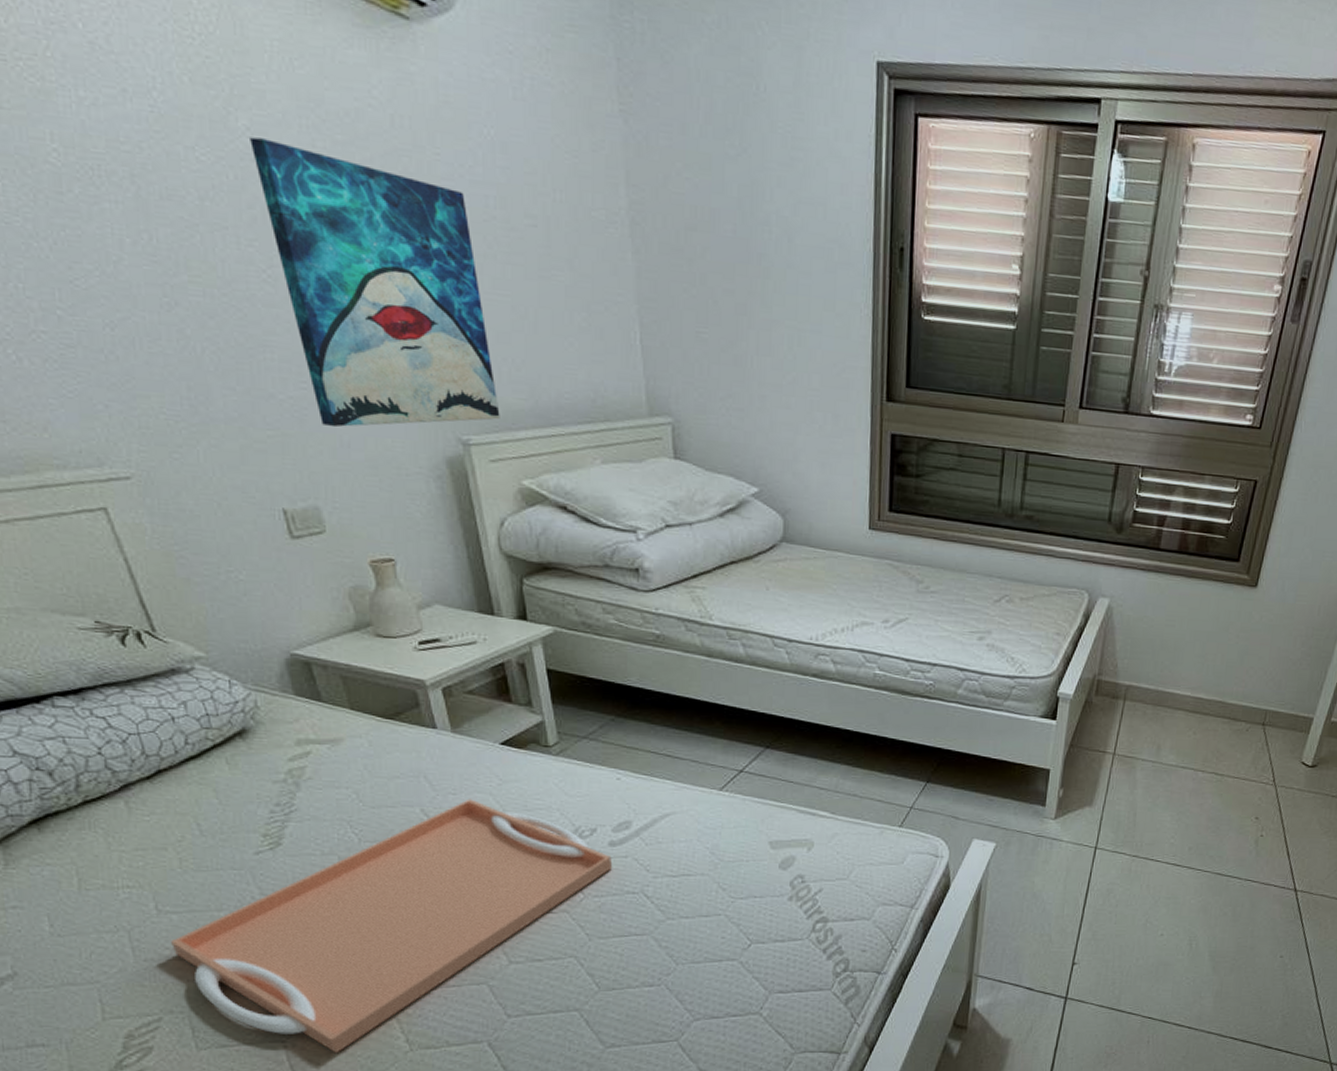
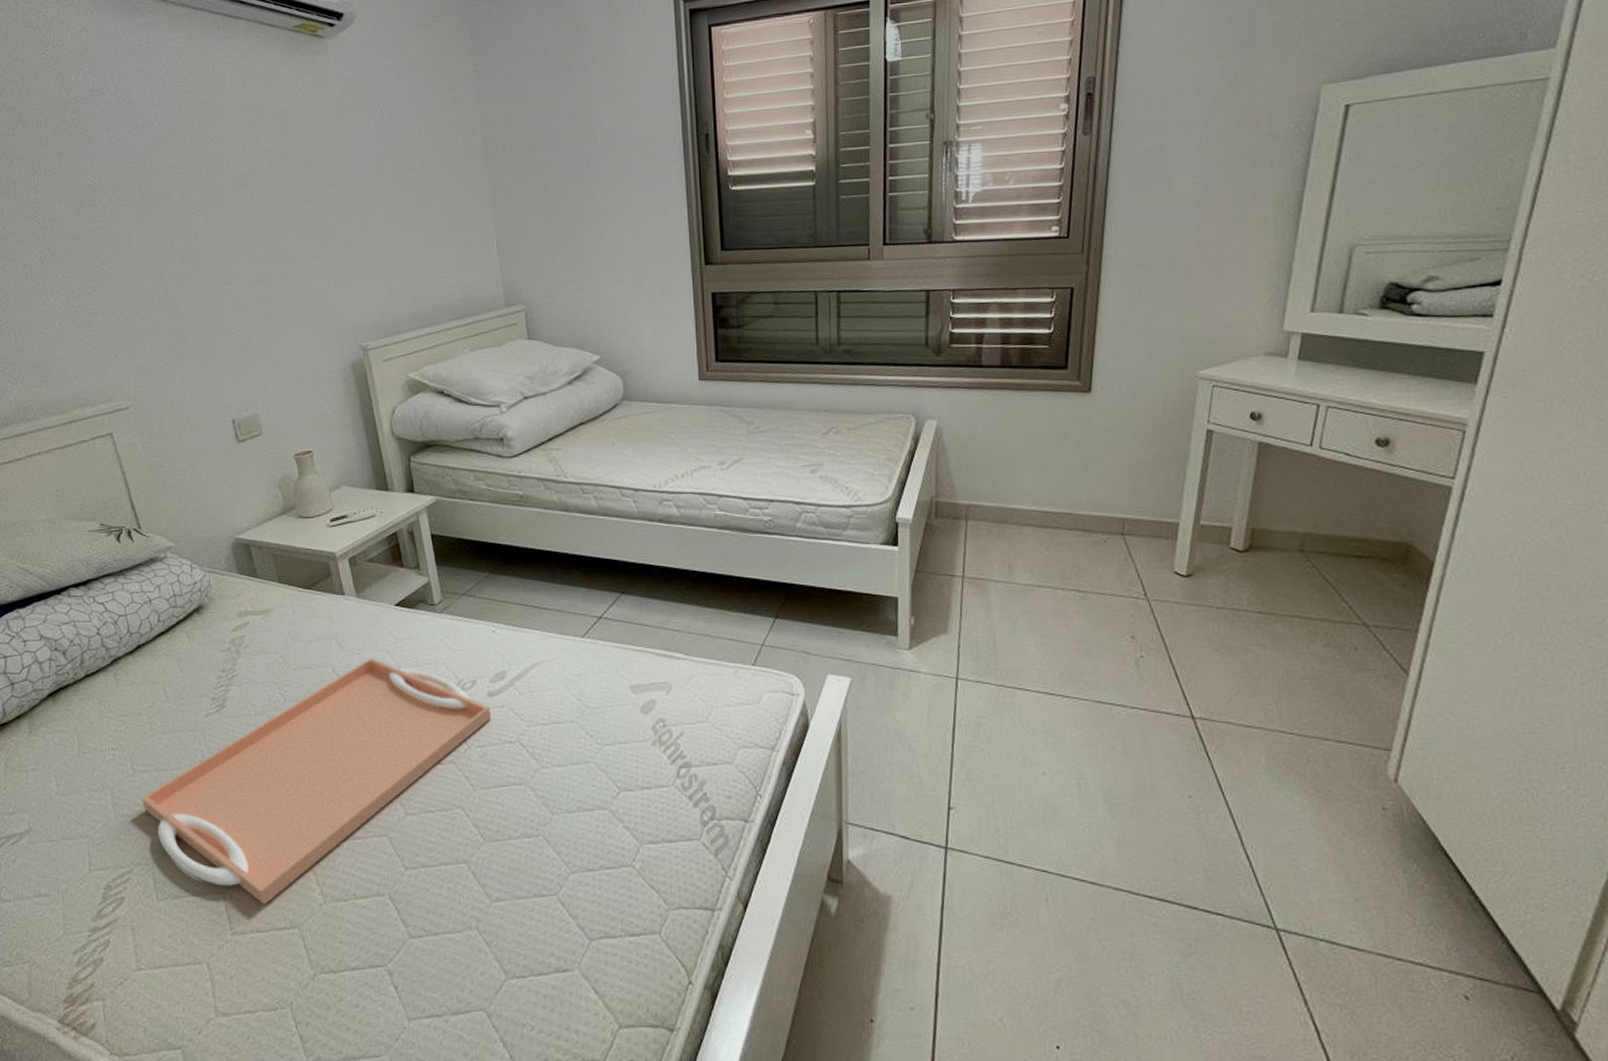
wall art: present [250,137,500,428] -> none [216,141,391,350]

